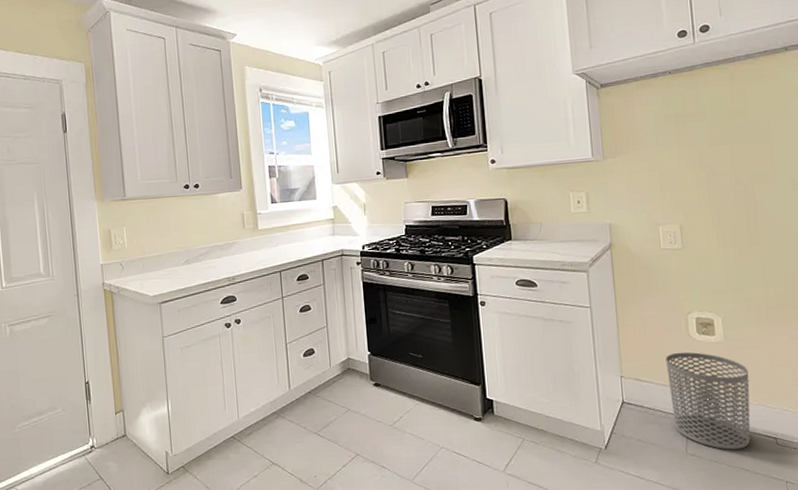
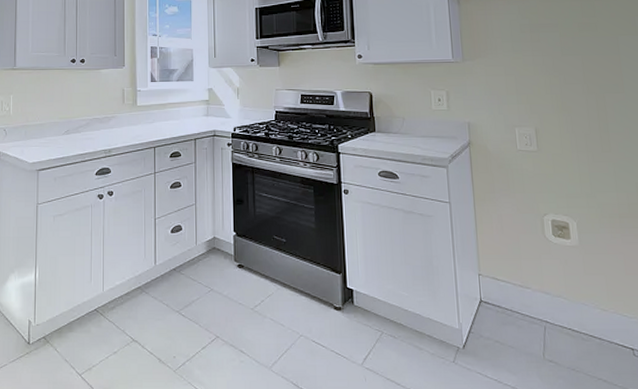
waste bin: present [665,352,751,450] -> none [522,253,608,358]

